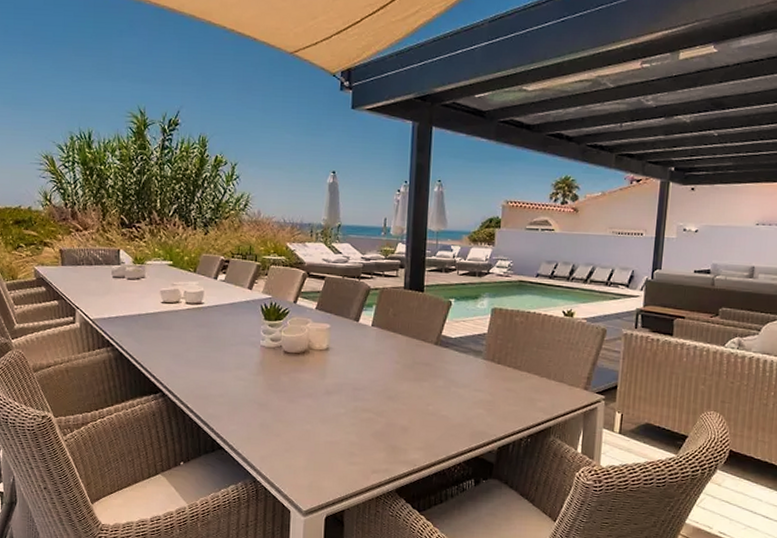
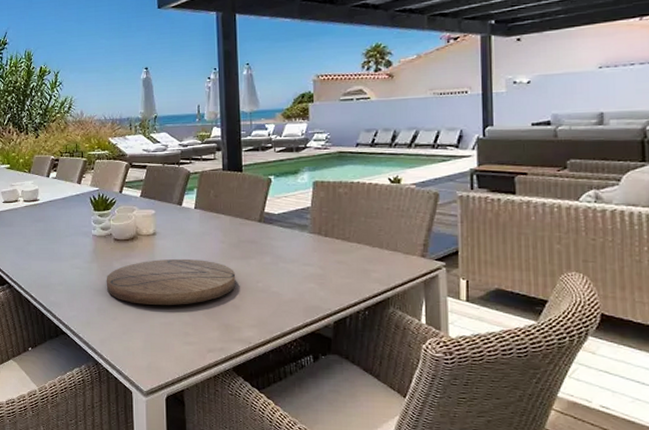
cutting board: none [271,376,408,424] -> present [106,258,236,305]

